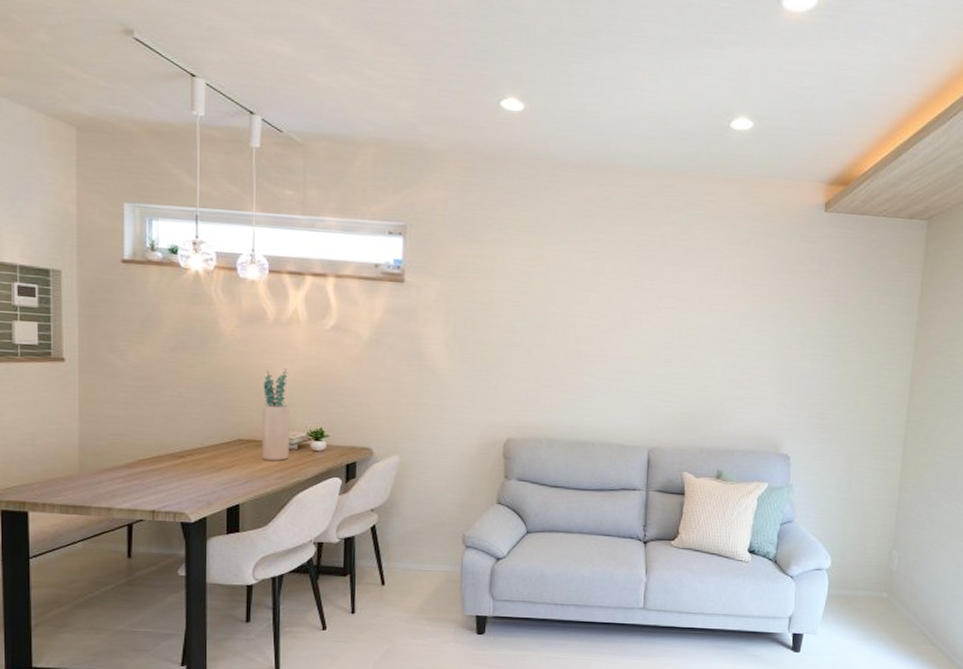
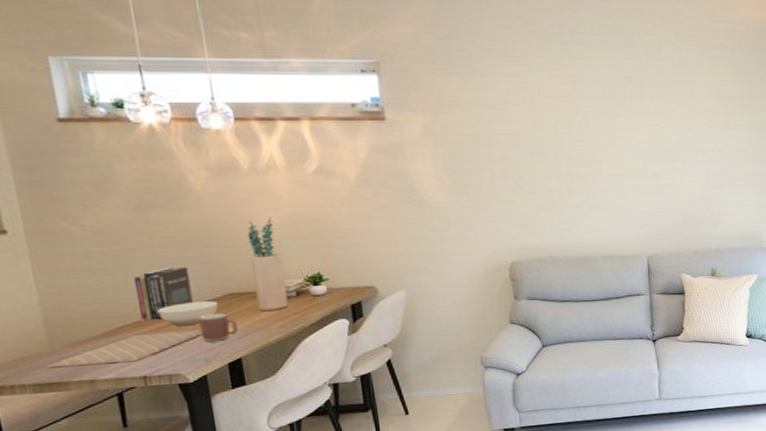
placemat: none [74,469,209,495] -> present [46,331,202,369]
books: none [159,408,207,457] -> present [133,266,194,321]
bowl: none [175,443,228,467] -> present [157,301,219,327]
mug: none [207,457,240,485] -> present [198,313,238,342]

